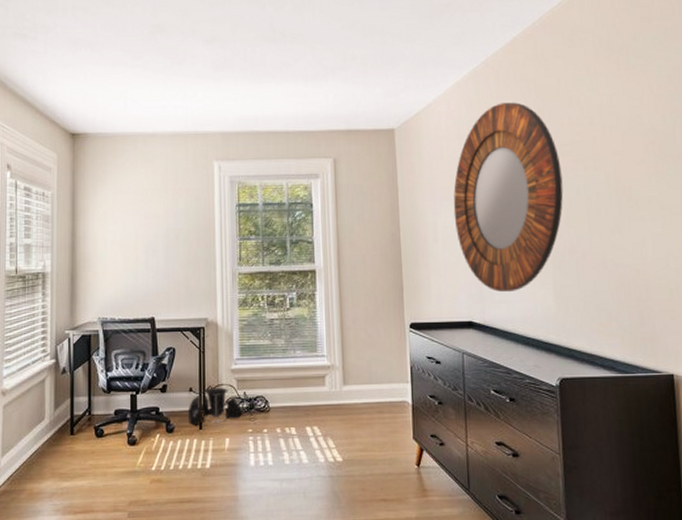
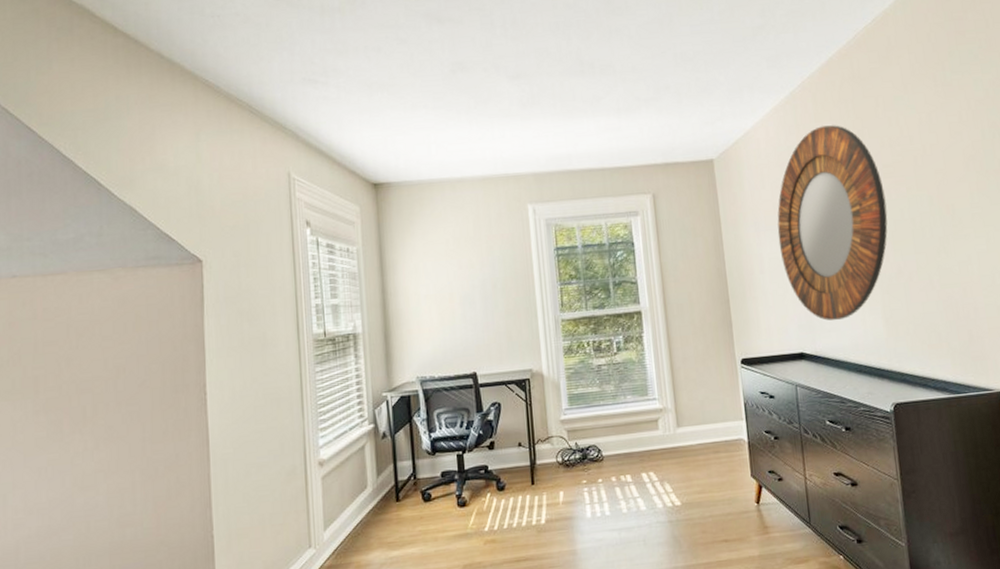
trash can: present [187,387,242,426] -> none [518,439,575,481]

